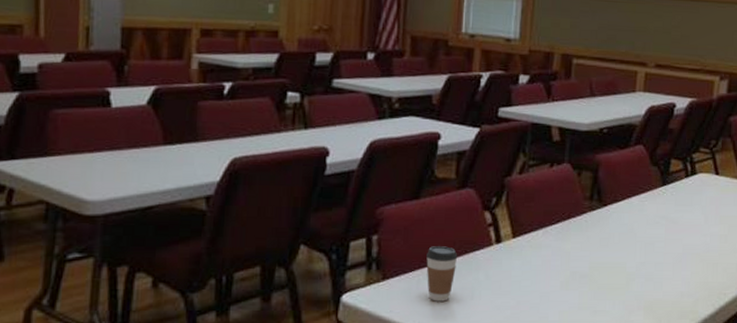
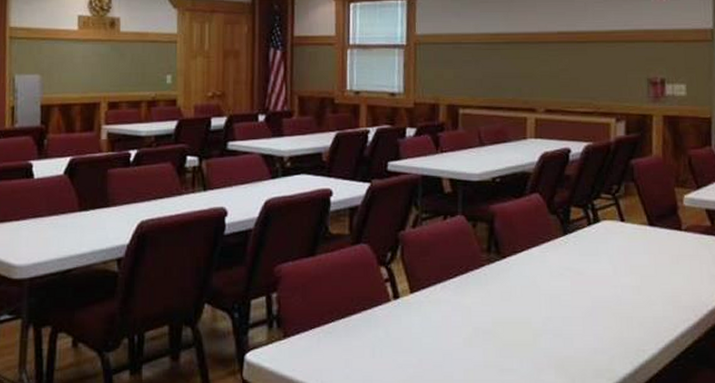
coffee cup: present [426,246,458,302] -> none [325,303,357,360]

